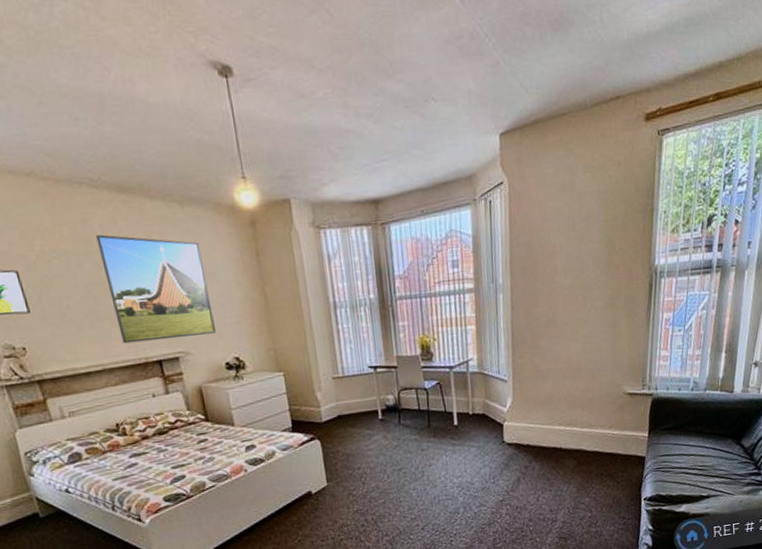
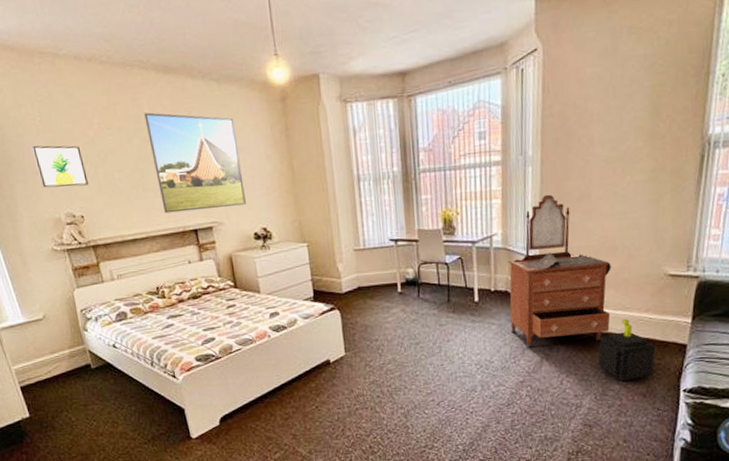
dresser: none [483,321,579,468] -> present [507,195,611,348]
plant pot: none [569,435,619,494] -> present [598,318,656,381]

